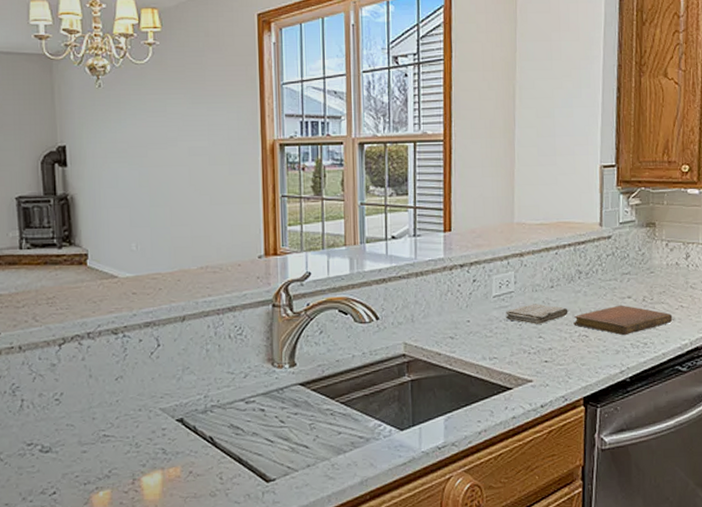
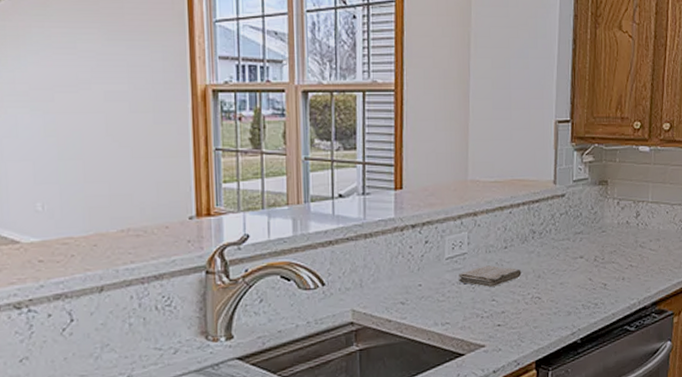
notebook: present [573,305,673,336] -> none [526,265,622,297]

